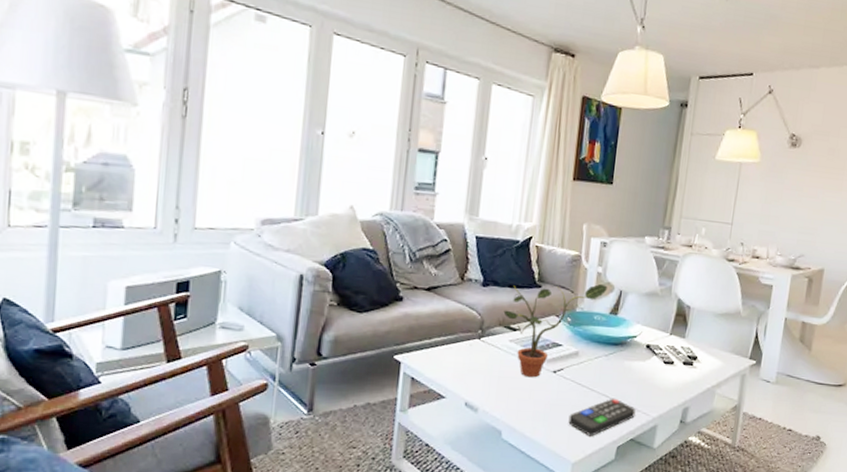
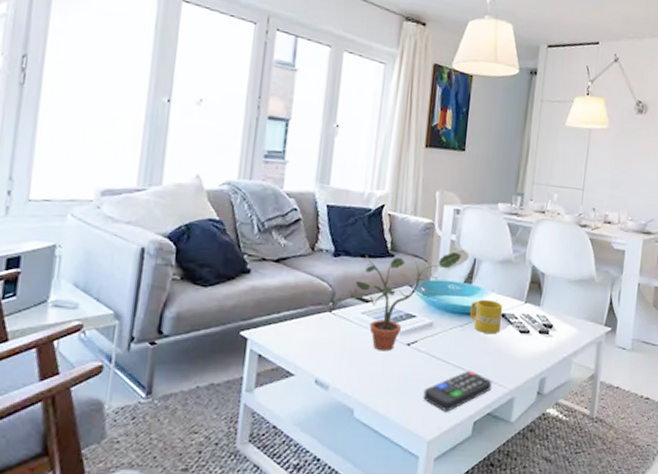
mug: none [615,330,648,365] -> present [469,299,503,335]

